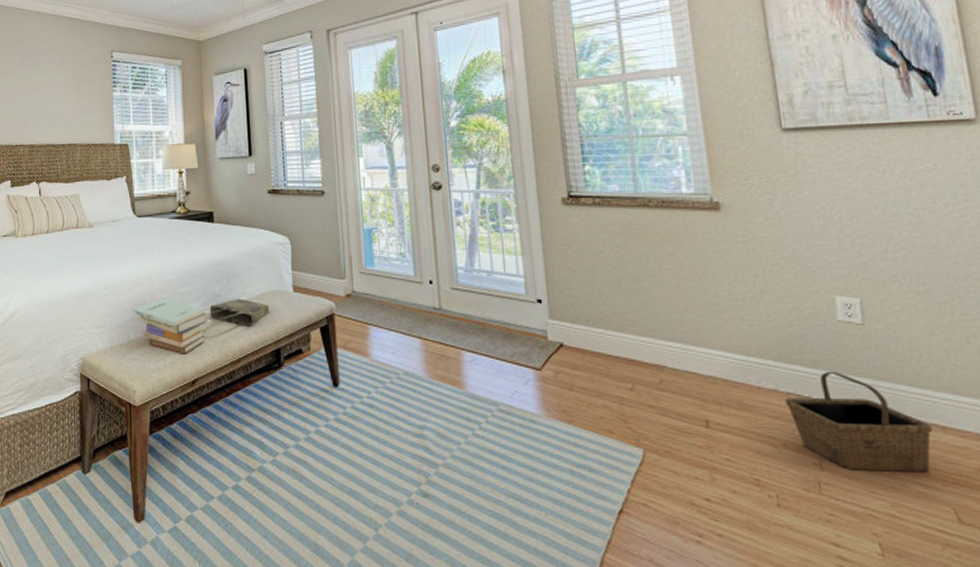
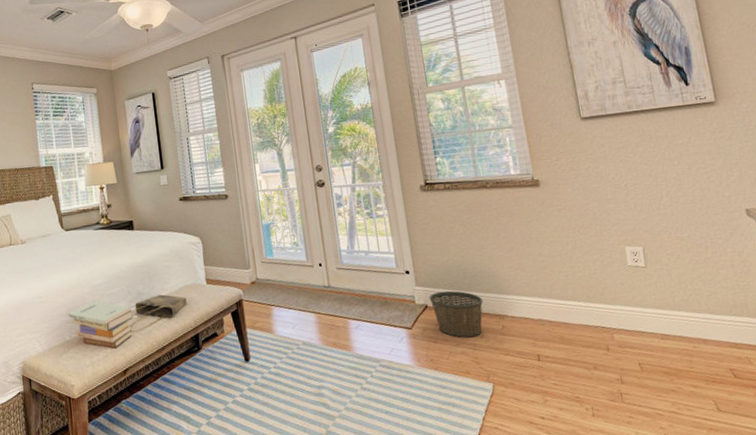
basket: none [565,328,637,389] -> present [429,290,484,338]
basket: present [785,372,932,473] -> none [594,306,697,381]

